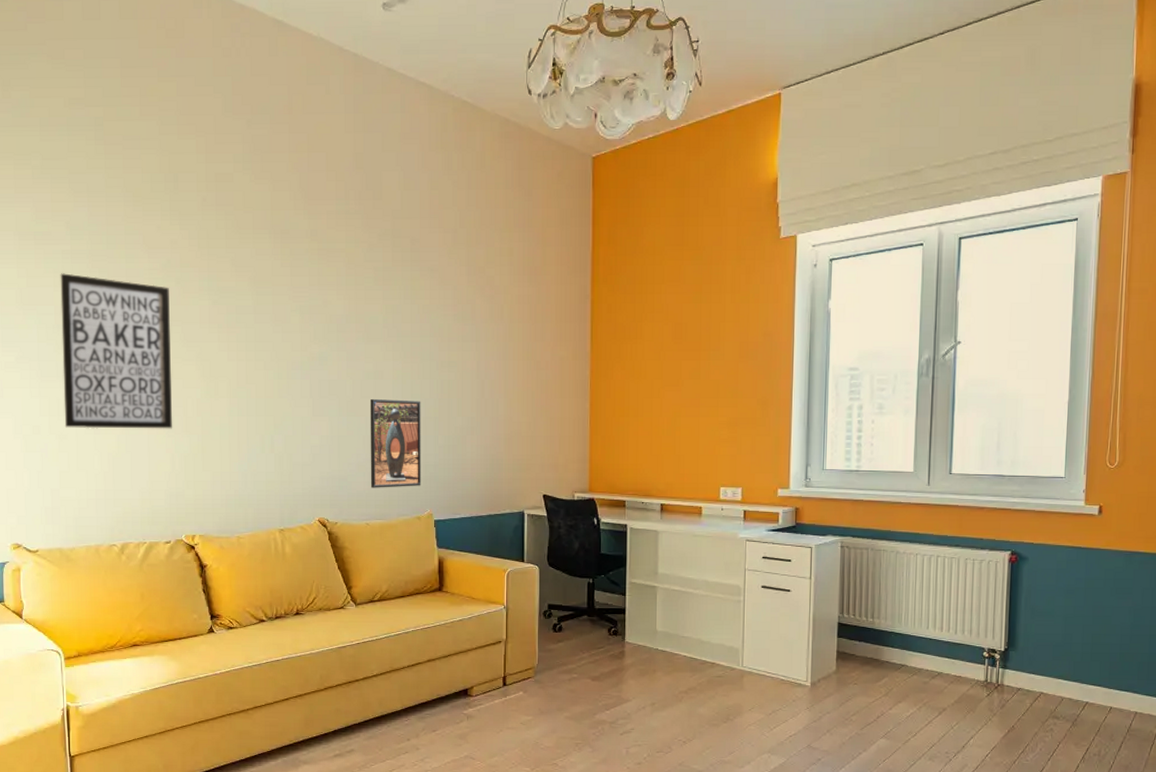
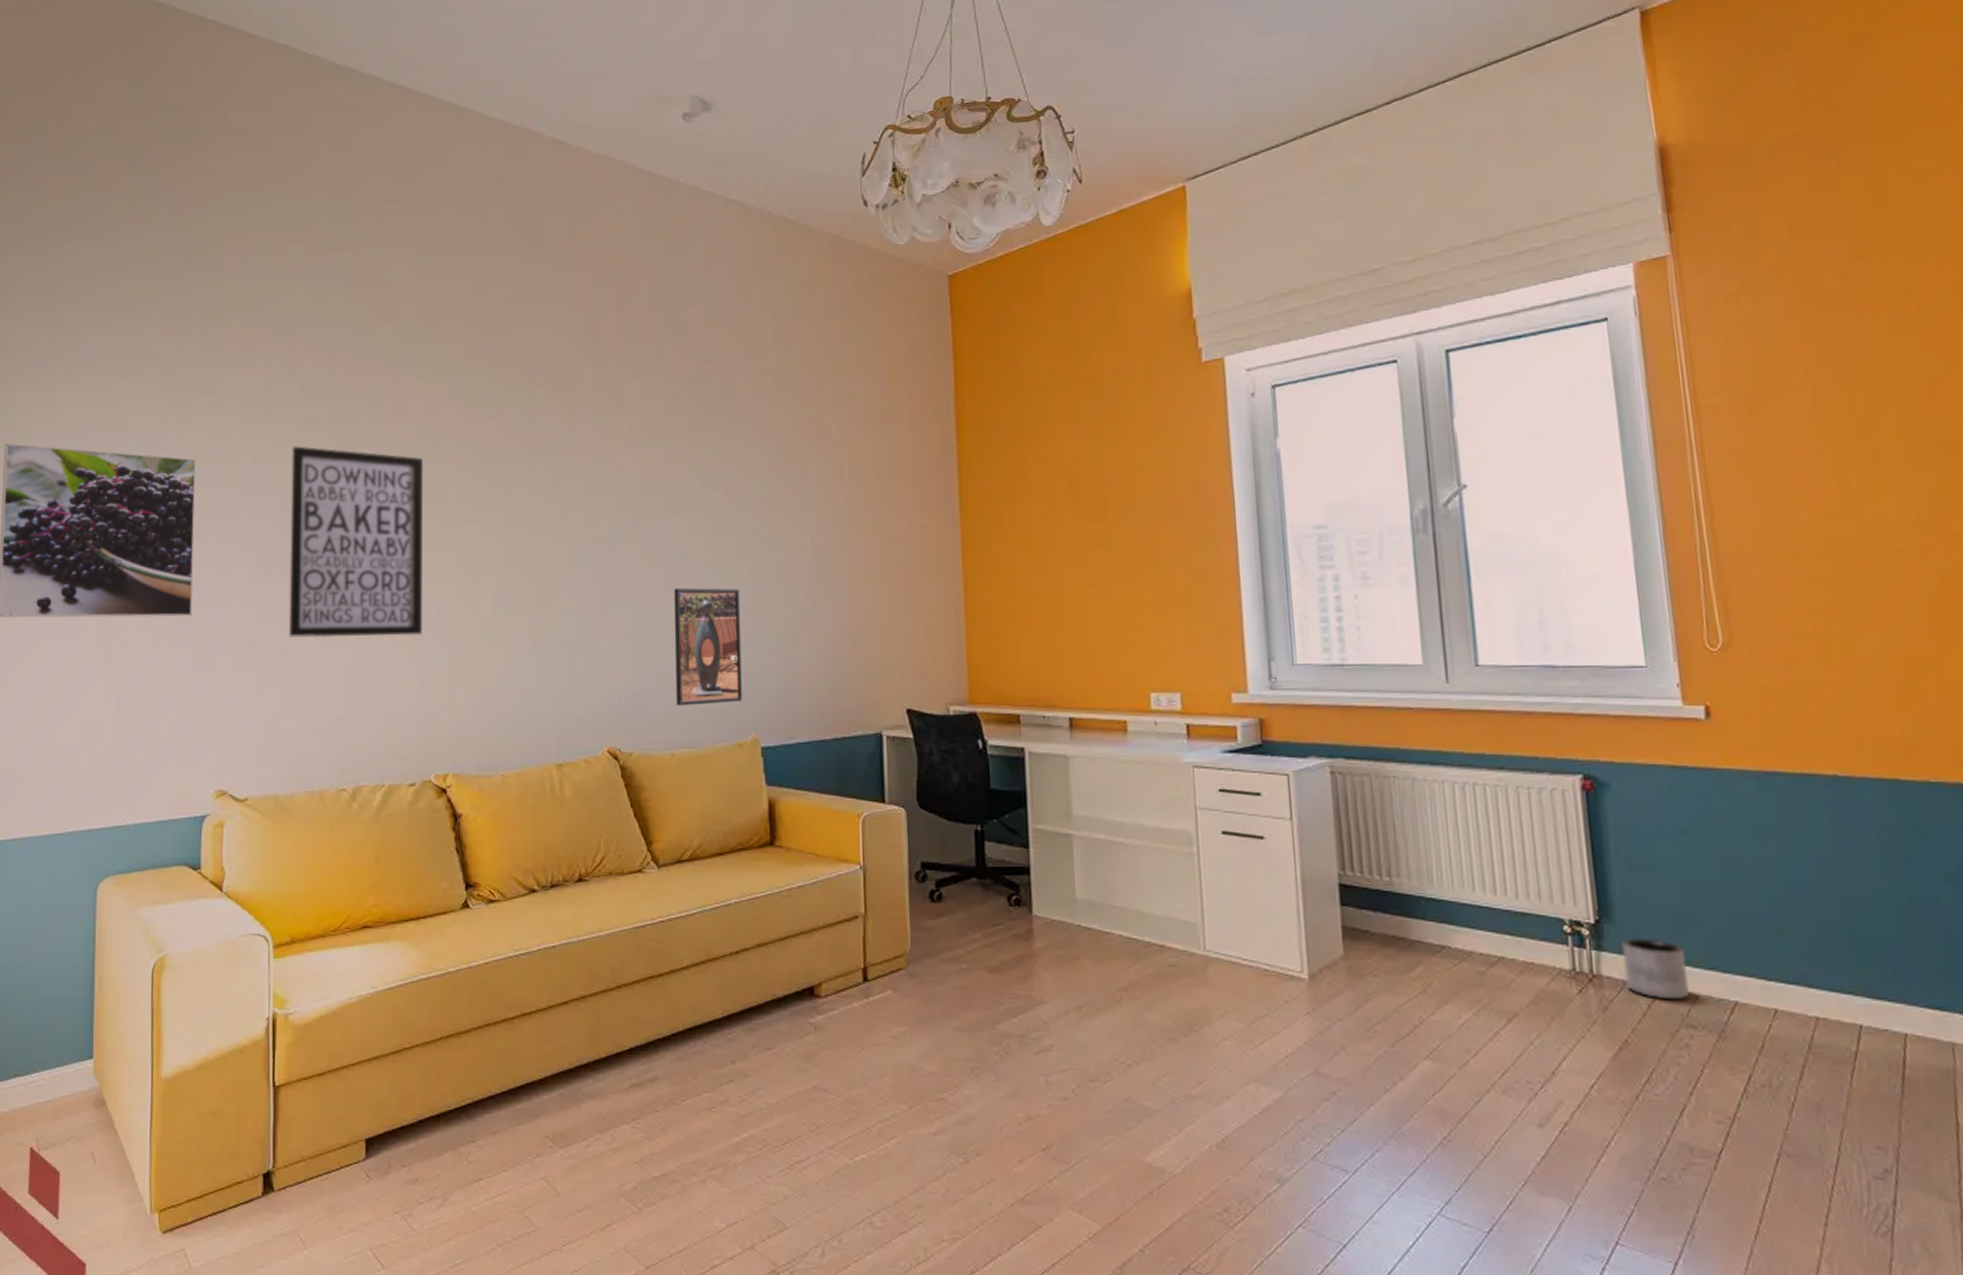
planter: none [1018,661,1059,701] -> present [1621,938,1690,1000]

